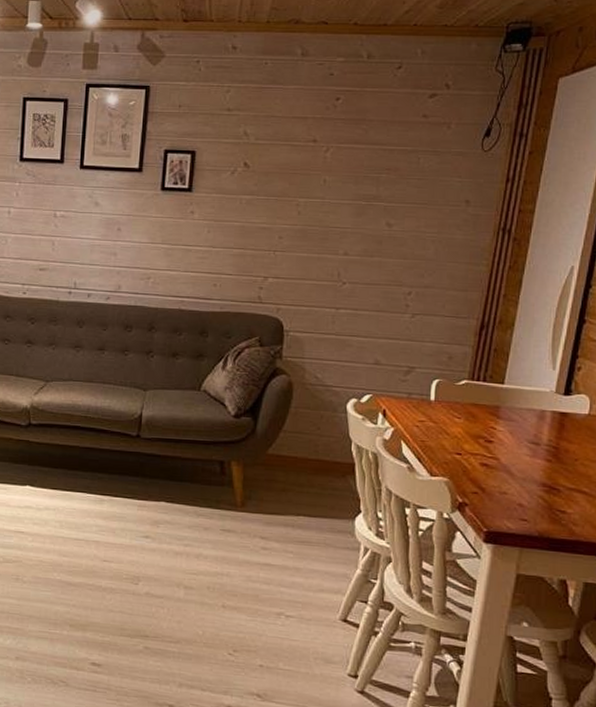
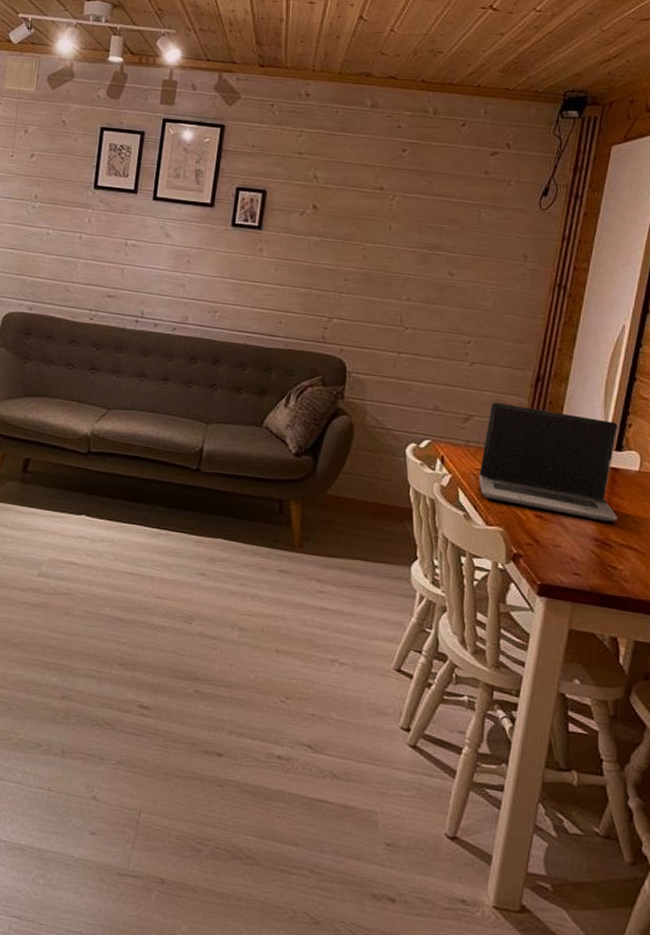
laptop computer: none [422,353,566,467] -> present [479,402,618,522]

